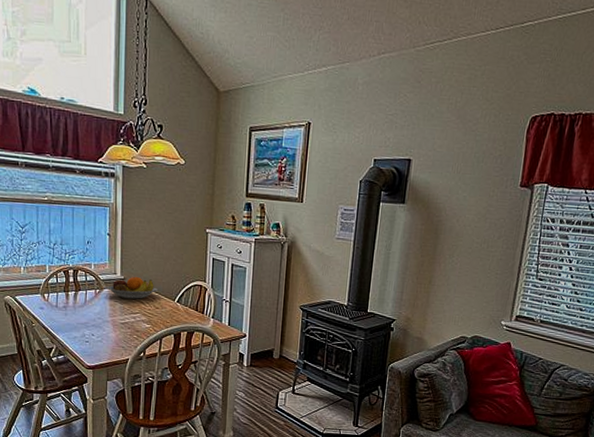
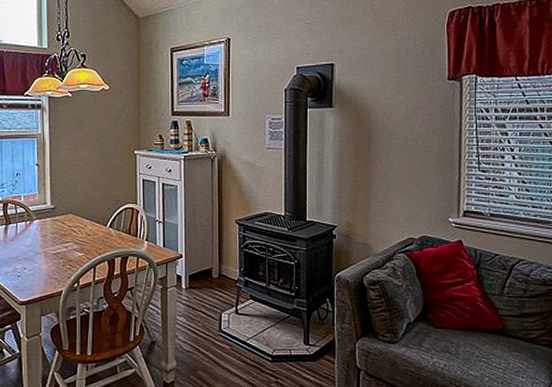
fruit bowl: present [106,276,157,299] -> none [37,204,89,228]

